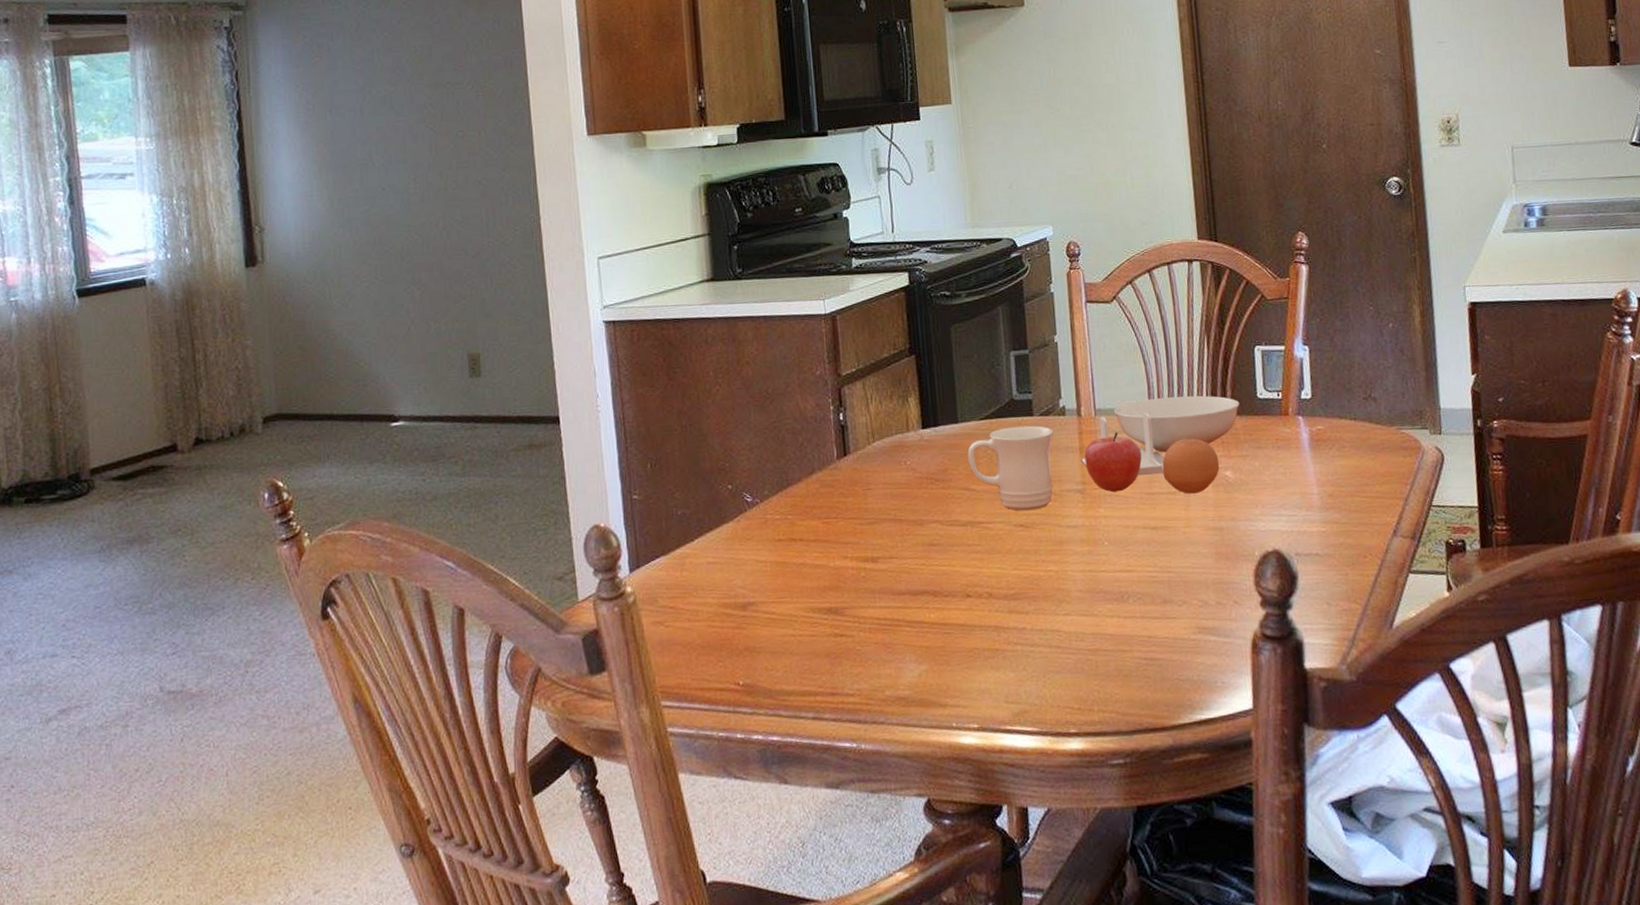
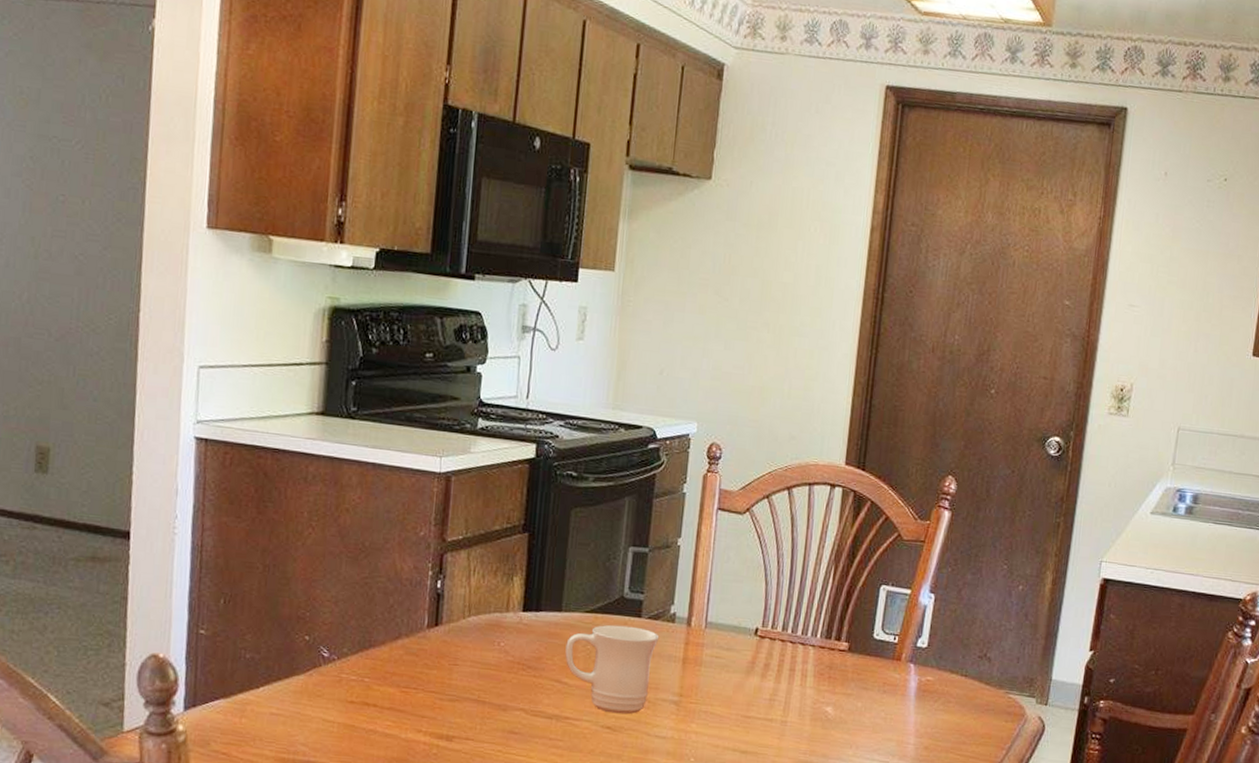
napkin holder: present [1081,412,1165,476] -> none [682,631,768,698]
fruit: present [1084,431,1142,493] -> none [685,648,746,710]
bowl: present [1113,395,1240,453] -> none [724,620,855,678]
fruit: present [1162,438,1220,494] -> none [763,666,823,725]

